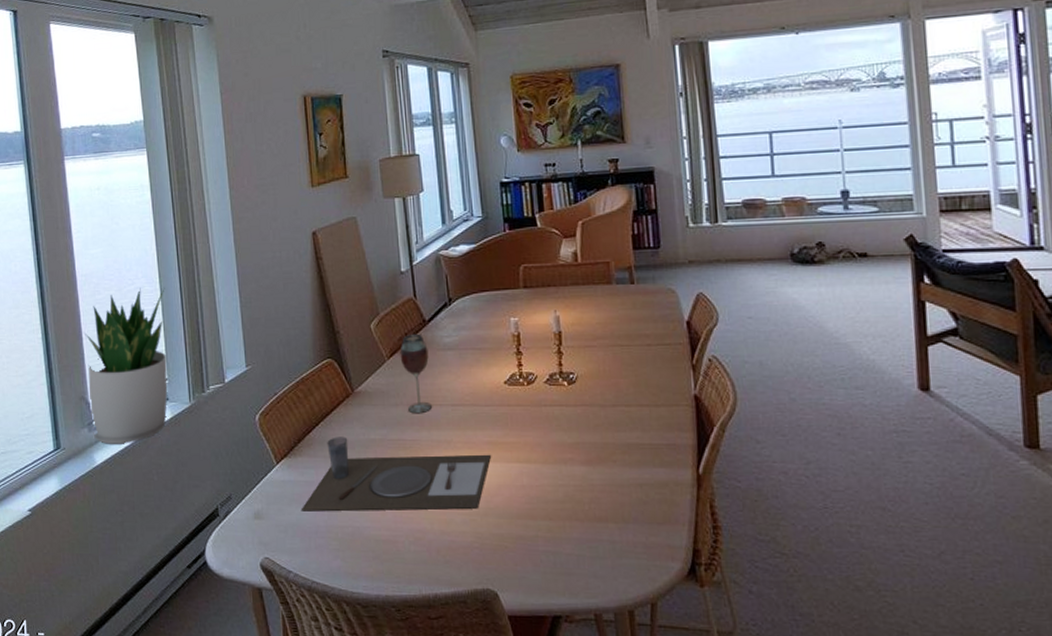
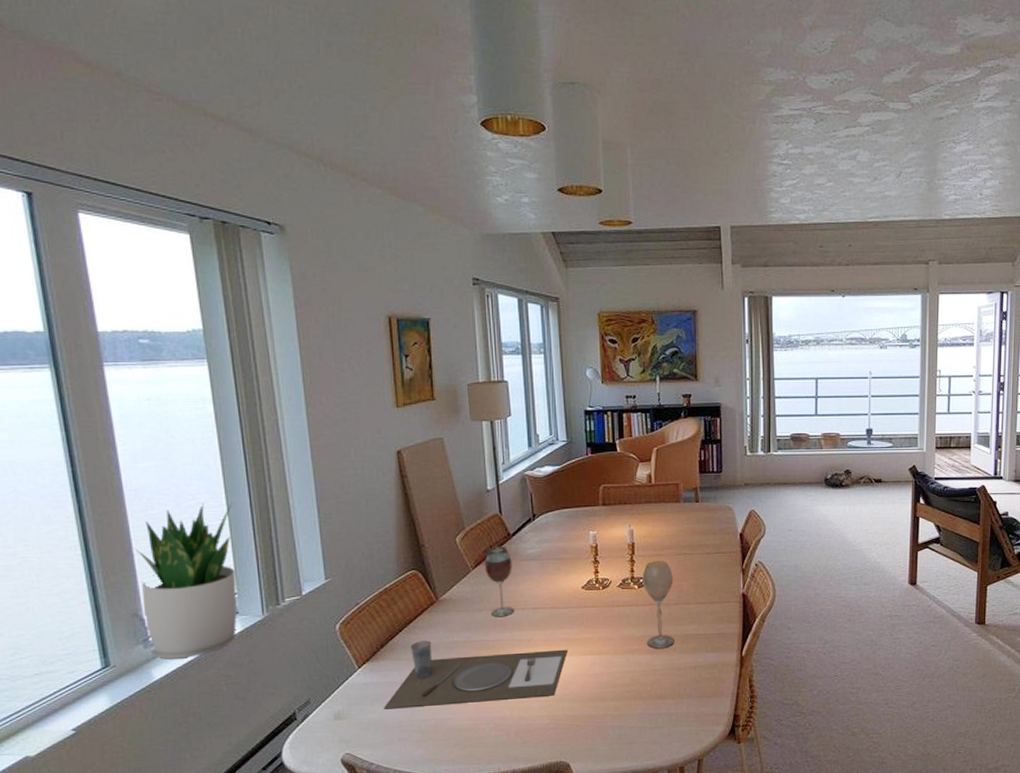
wineglass: none [572,353,614,459] -> present [642,561,675,649]

